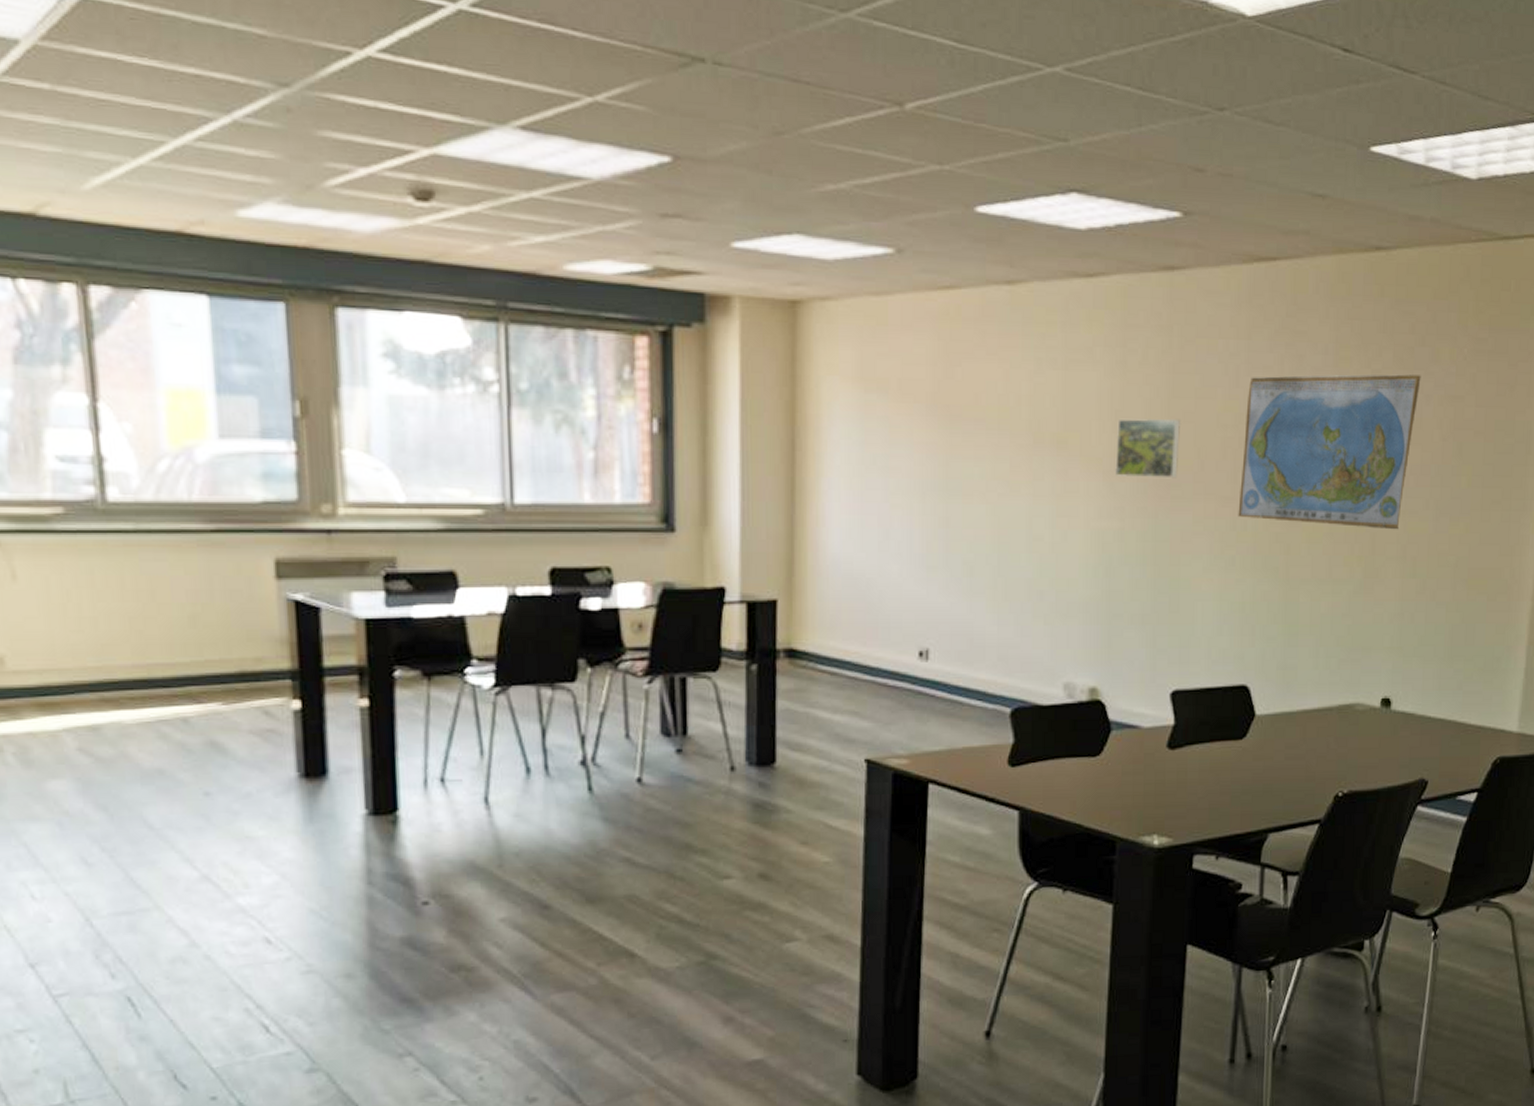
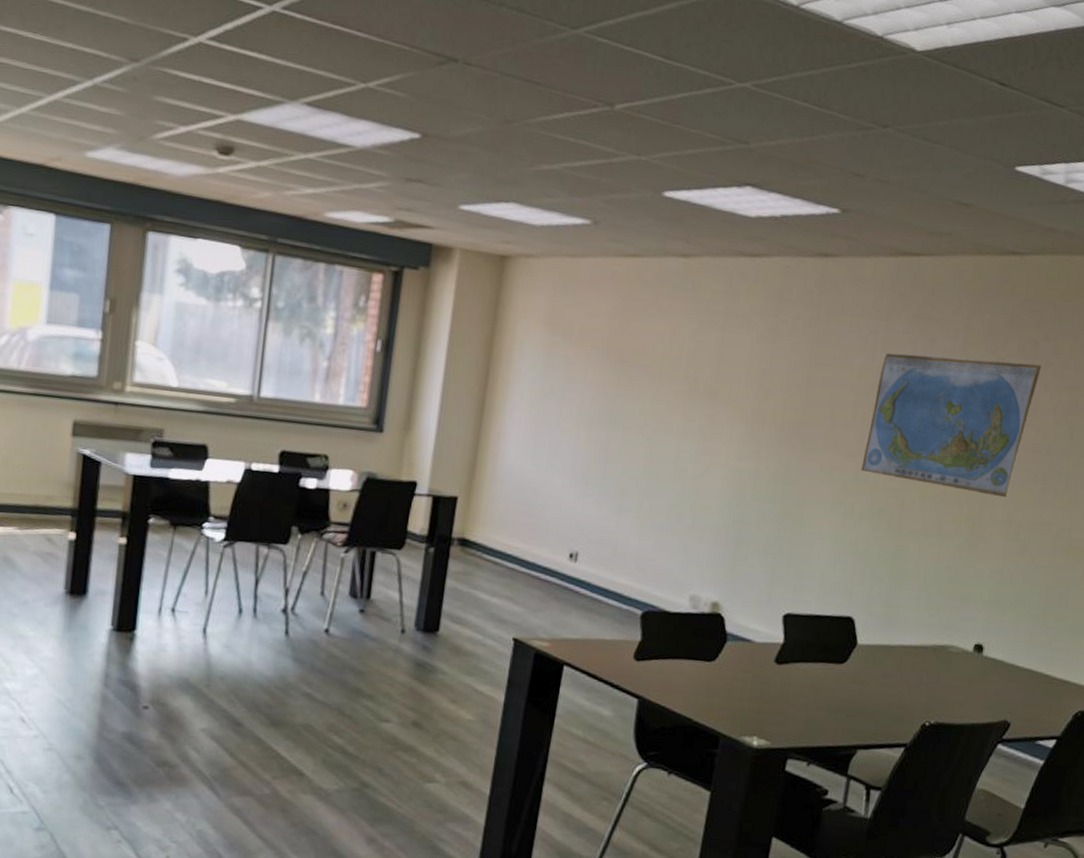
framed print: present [1114,418,1181,479] -> none [756,377,820,433]

